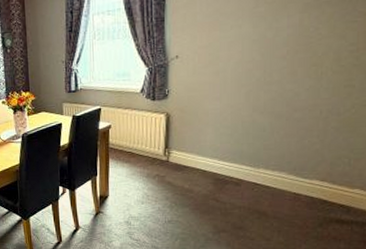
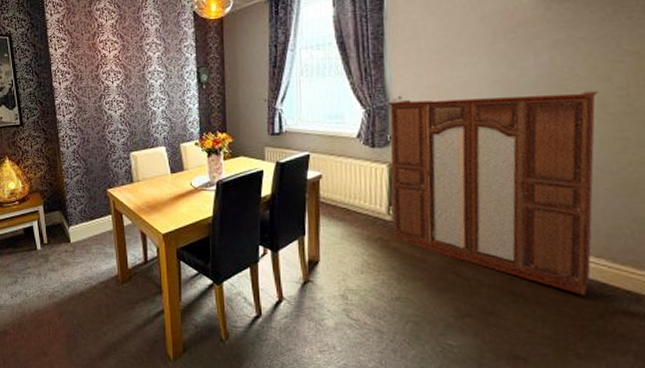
cabinet: none [167,47,336,210] -> present [388,90,600,296]

